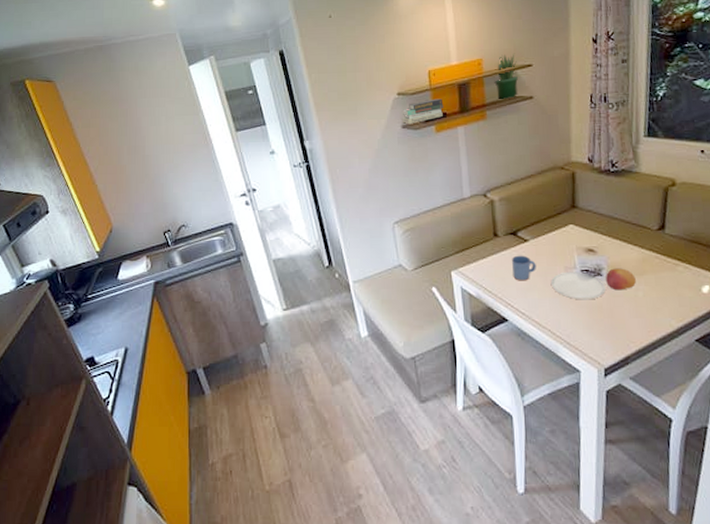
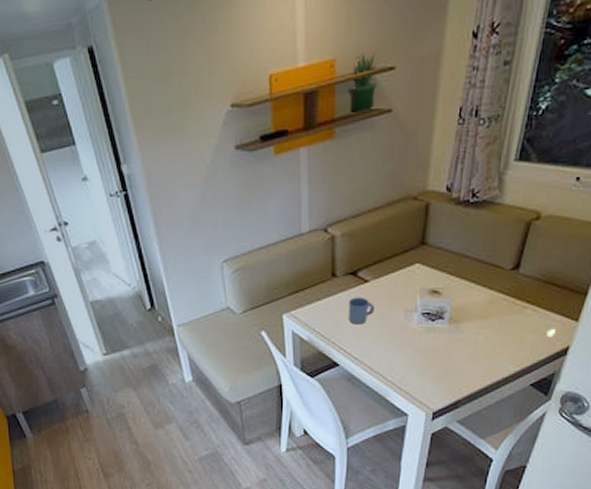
books: present [402,98,444,125] -> none [235,111,285,145]
plate: present [550,271,606,300] -> none [388,314,446,345]
fruit: present [606,268,636,291] -> none [447,311,479,335]

